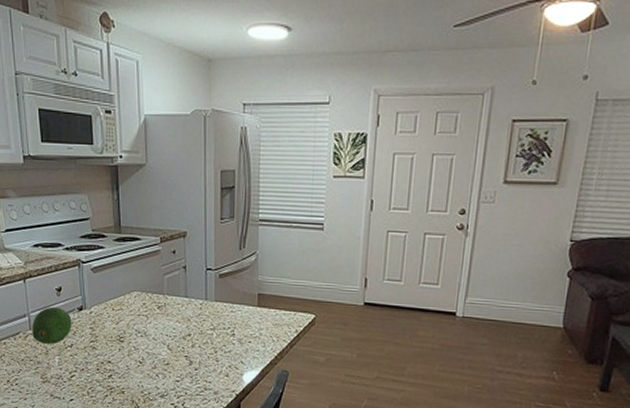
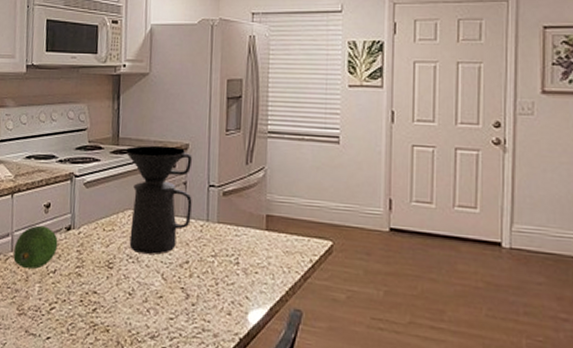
coffee maker: none [128,233,192,329] -> present [126,145,193,255]

